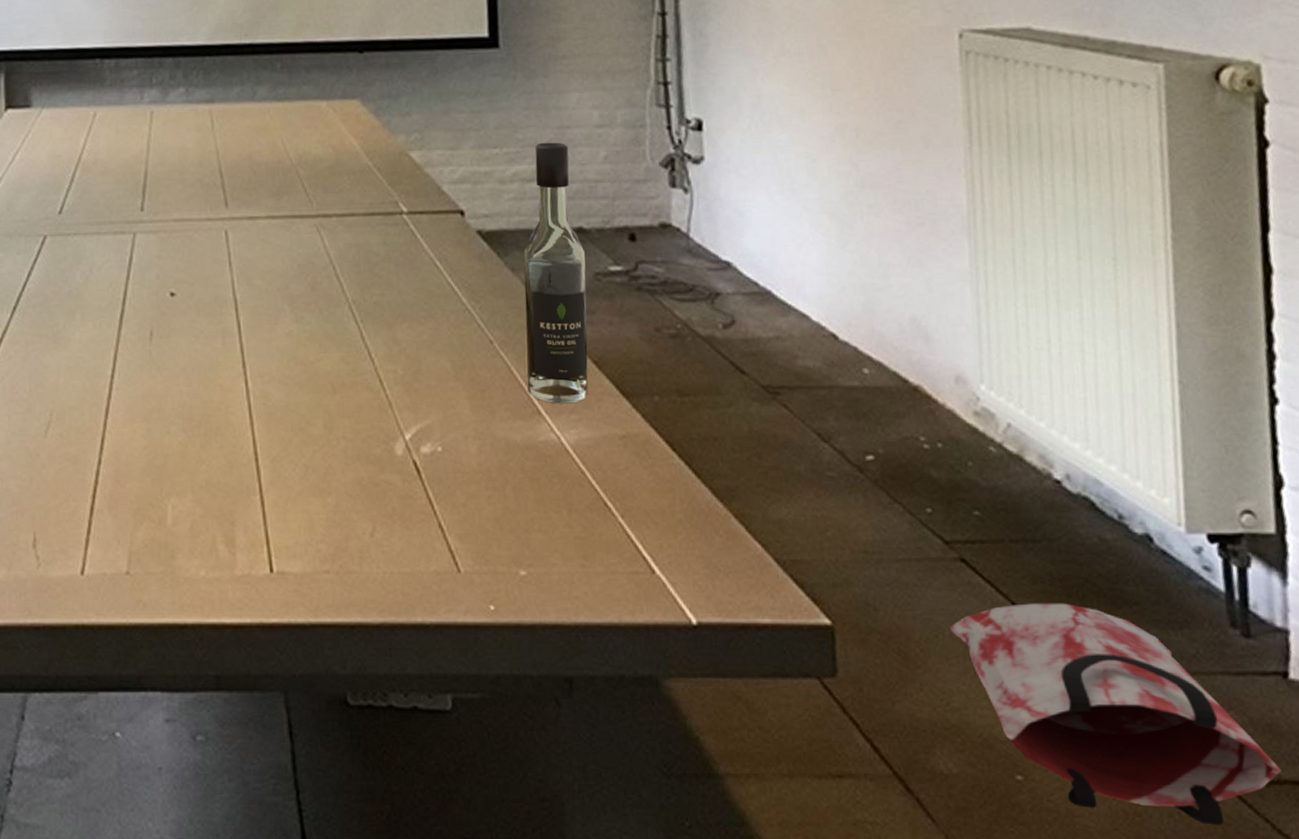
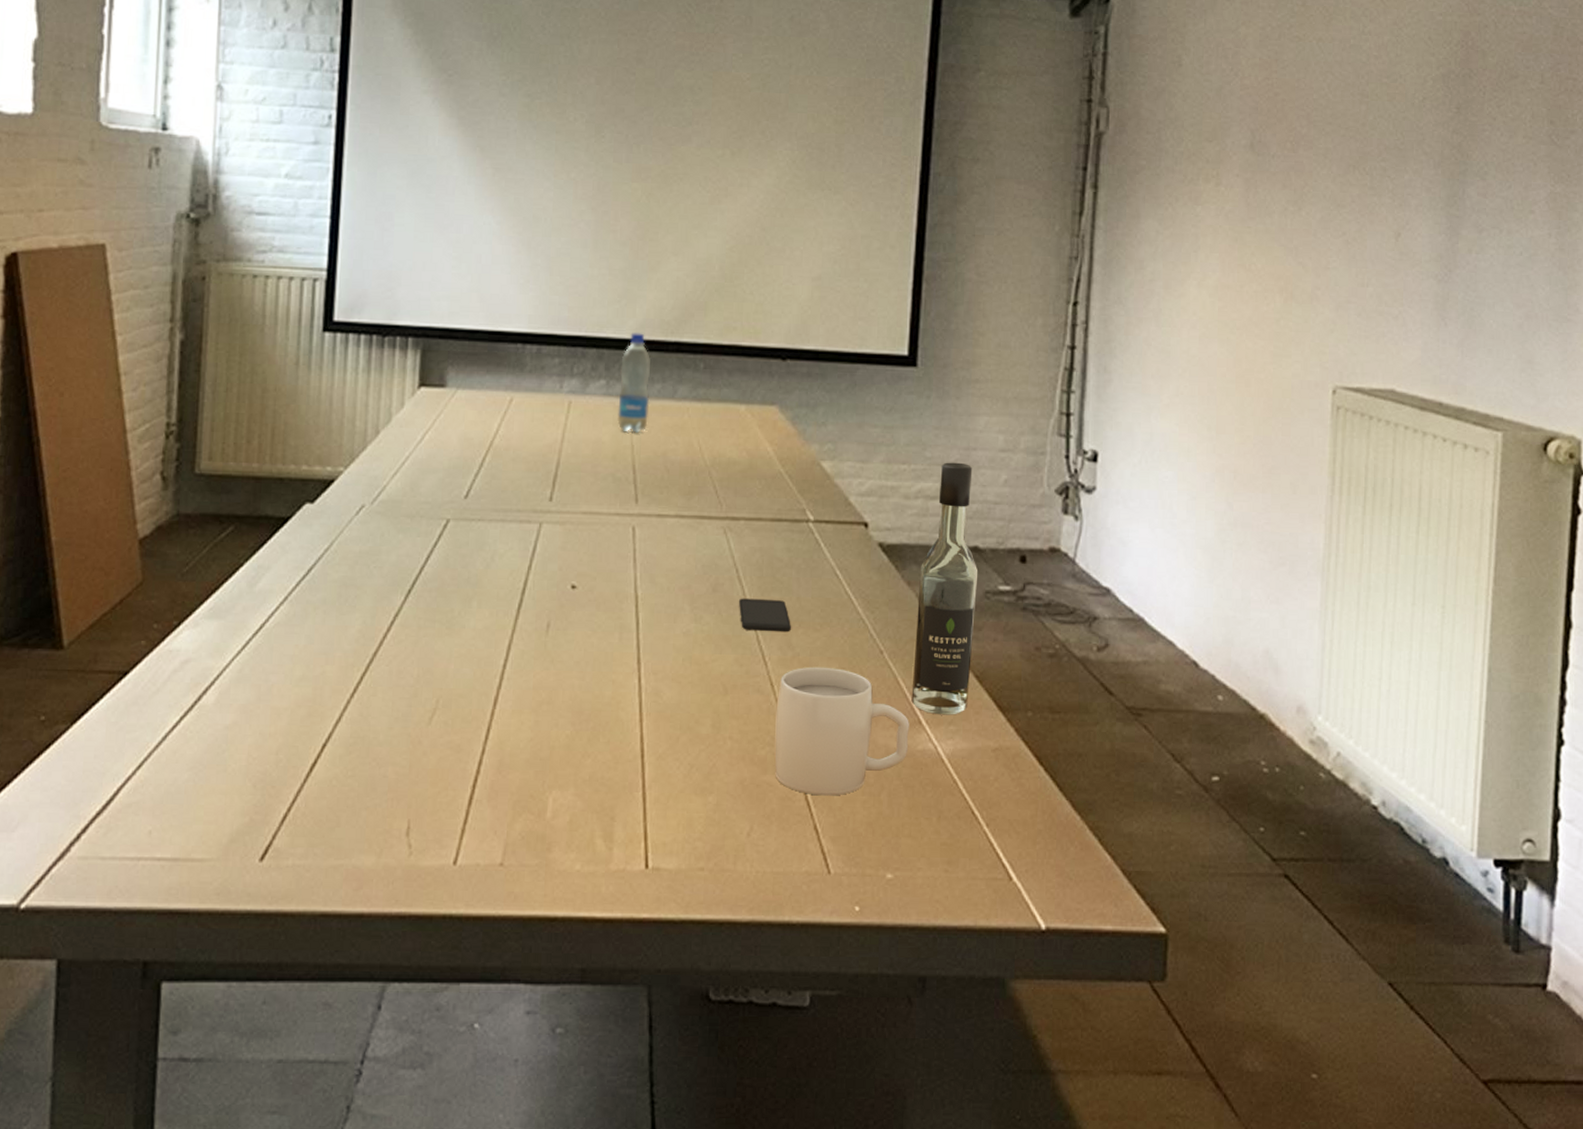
bottle: none [198,38,231,138] -> present [617,333,651,433]
mobile phone: none [338,294,395,328] -> present [738,598,791,633]
mug: none [387,360,530,493] -> present [774,666,909,796]
bag: present [949,603,1282,825] -> none [1268,917,1532,1119]

